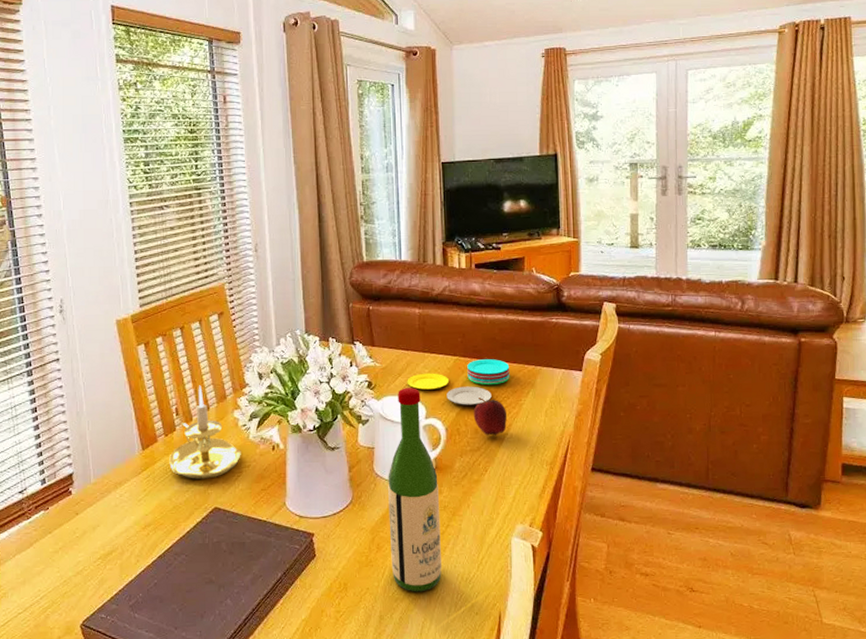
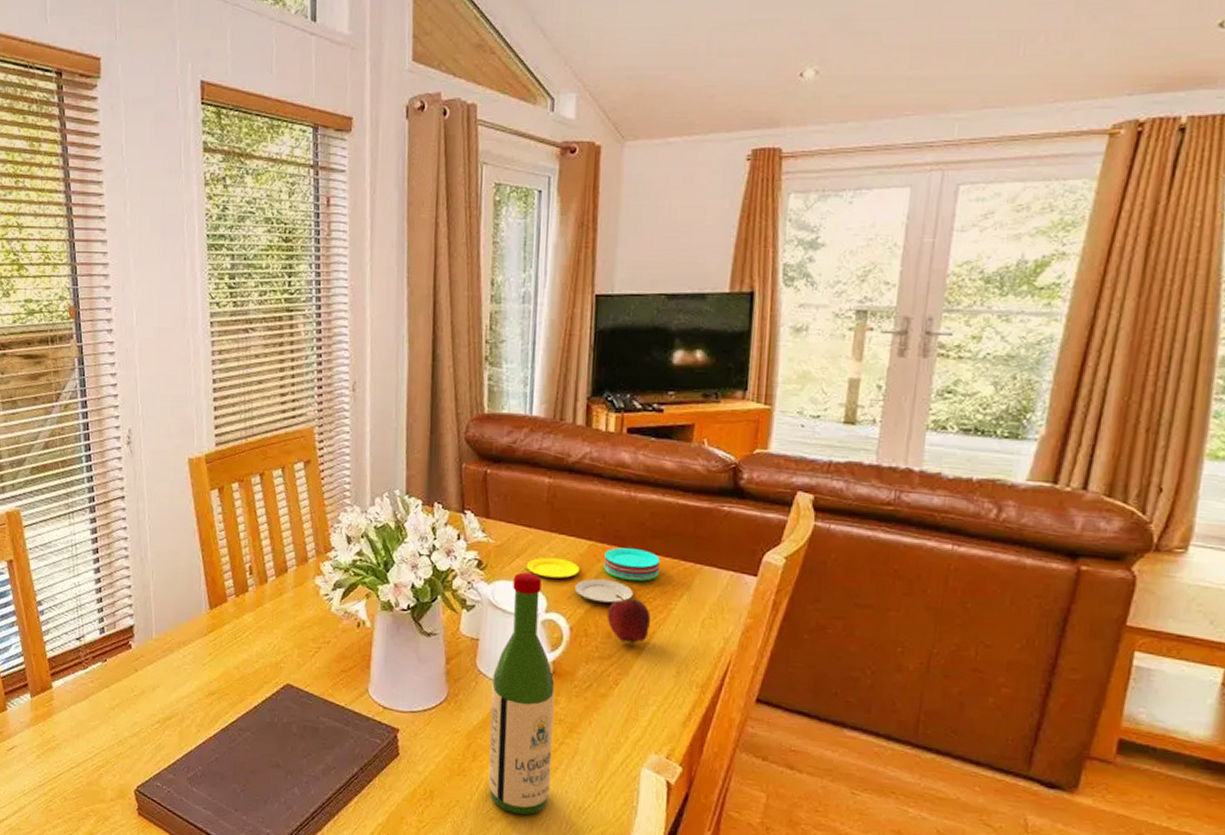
candle holder: present [169,385,241,479] -> none [239,543,321,651]

